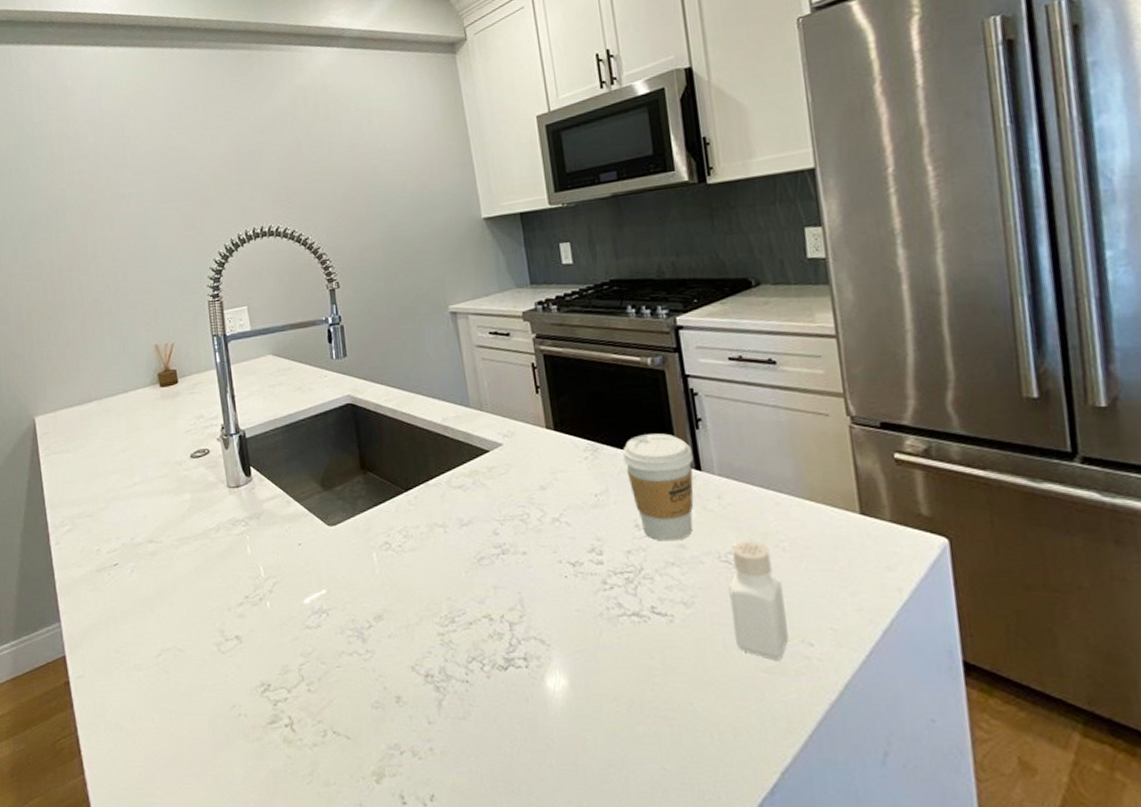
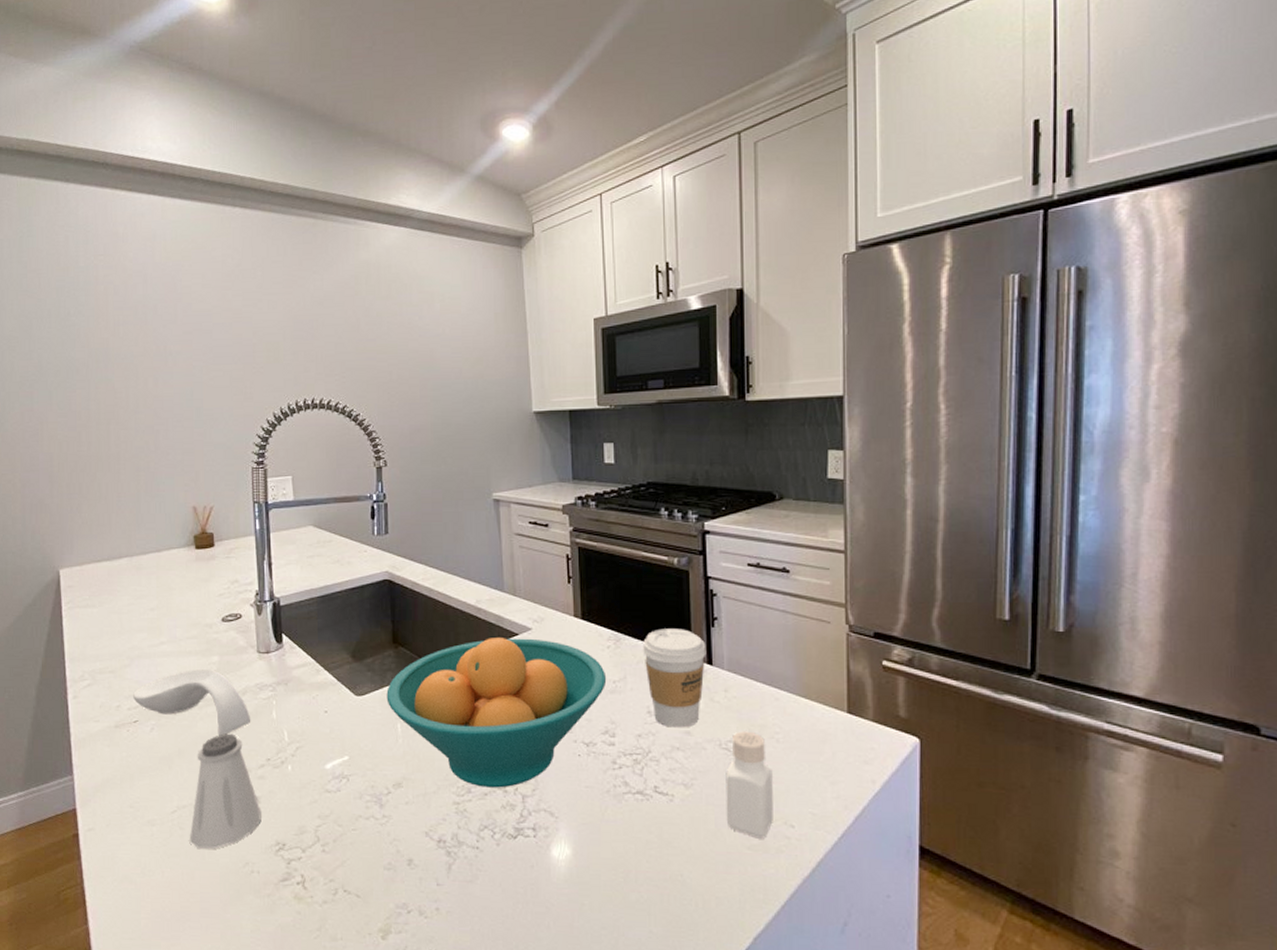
spoon rest: none [110,506,227,575] -> present [132,668,251,736]
saltshaker: none [175,572,245,692] -> present [189,733,262,849]
fruit bowl: none [359,454,588,616] -> present [386,638,607,788]

